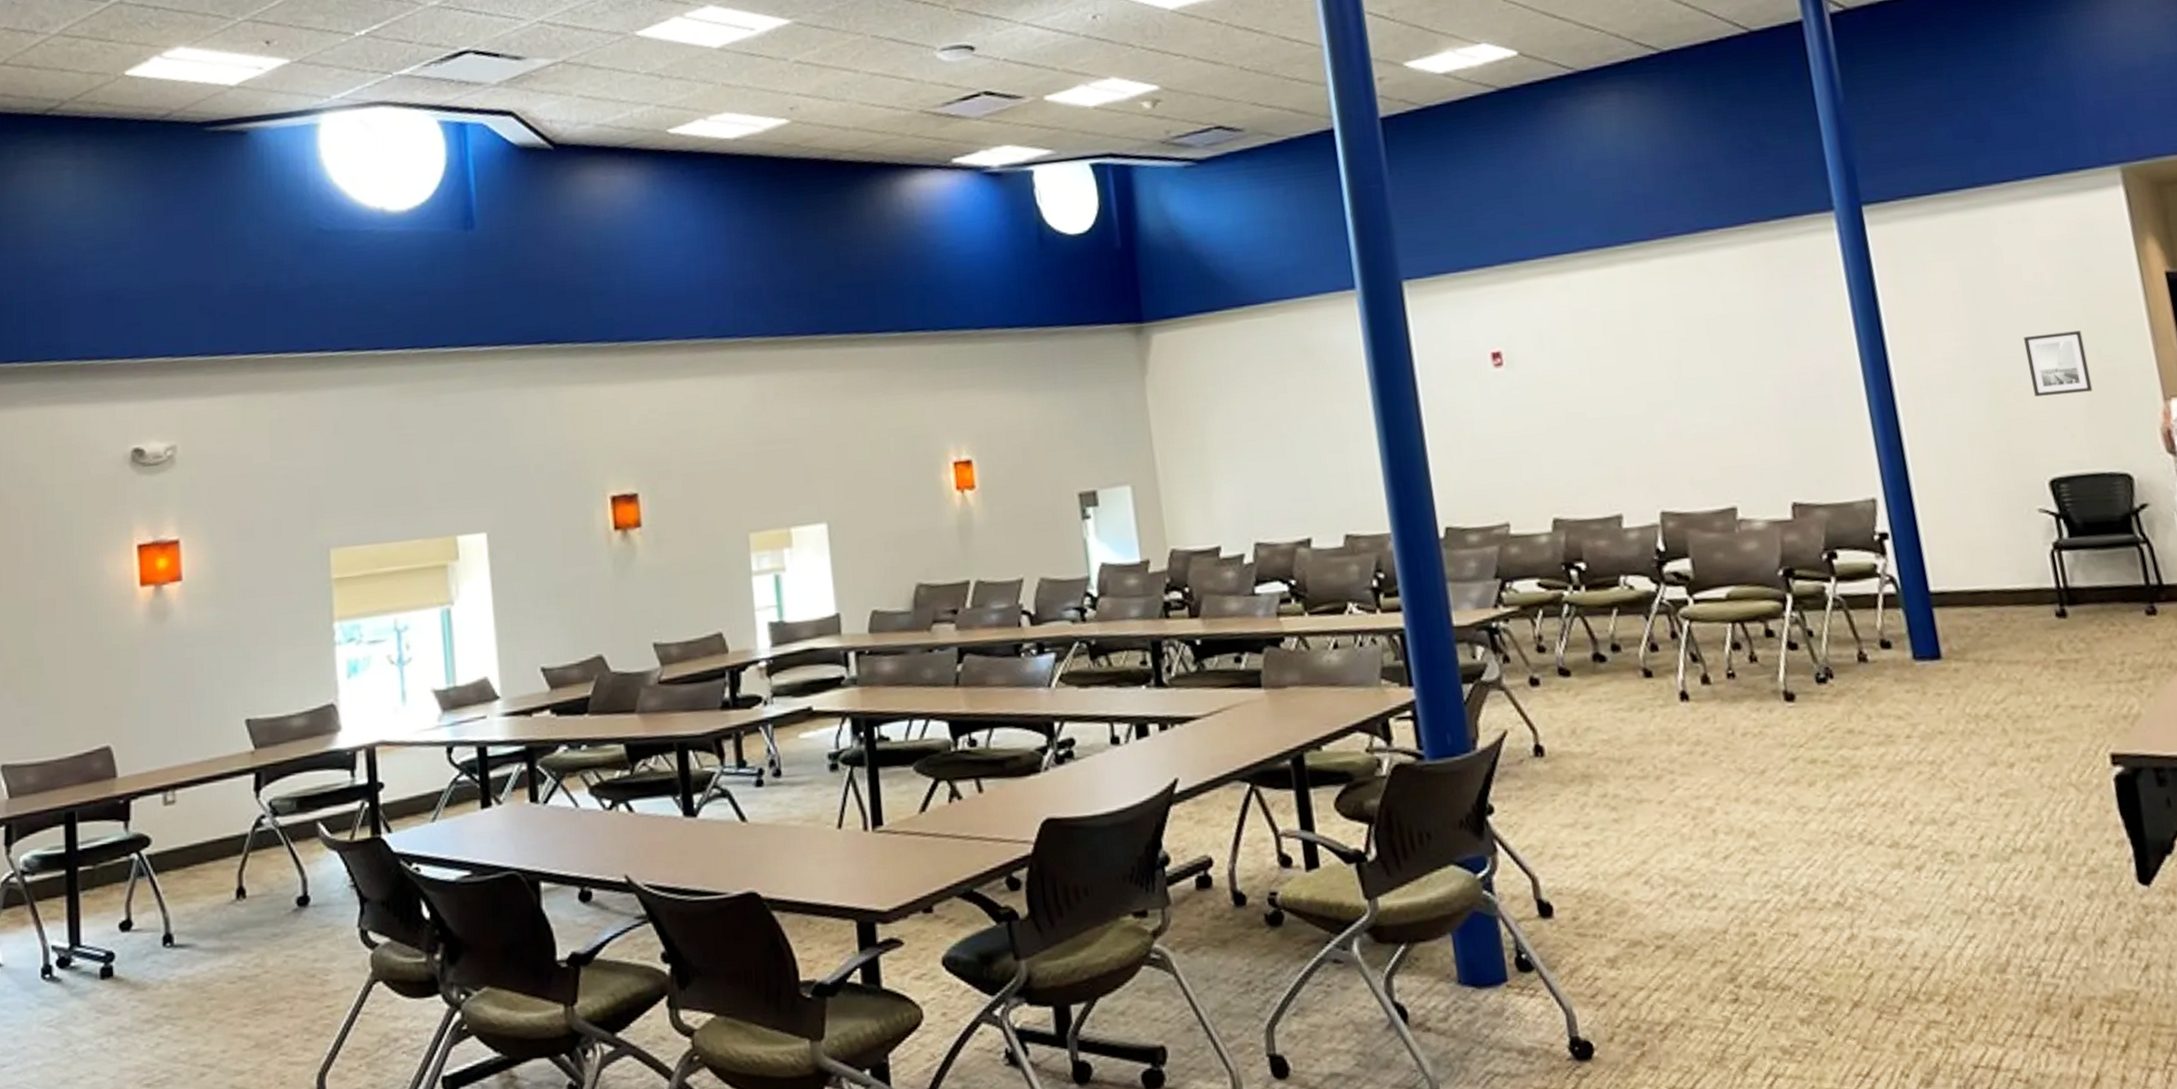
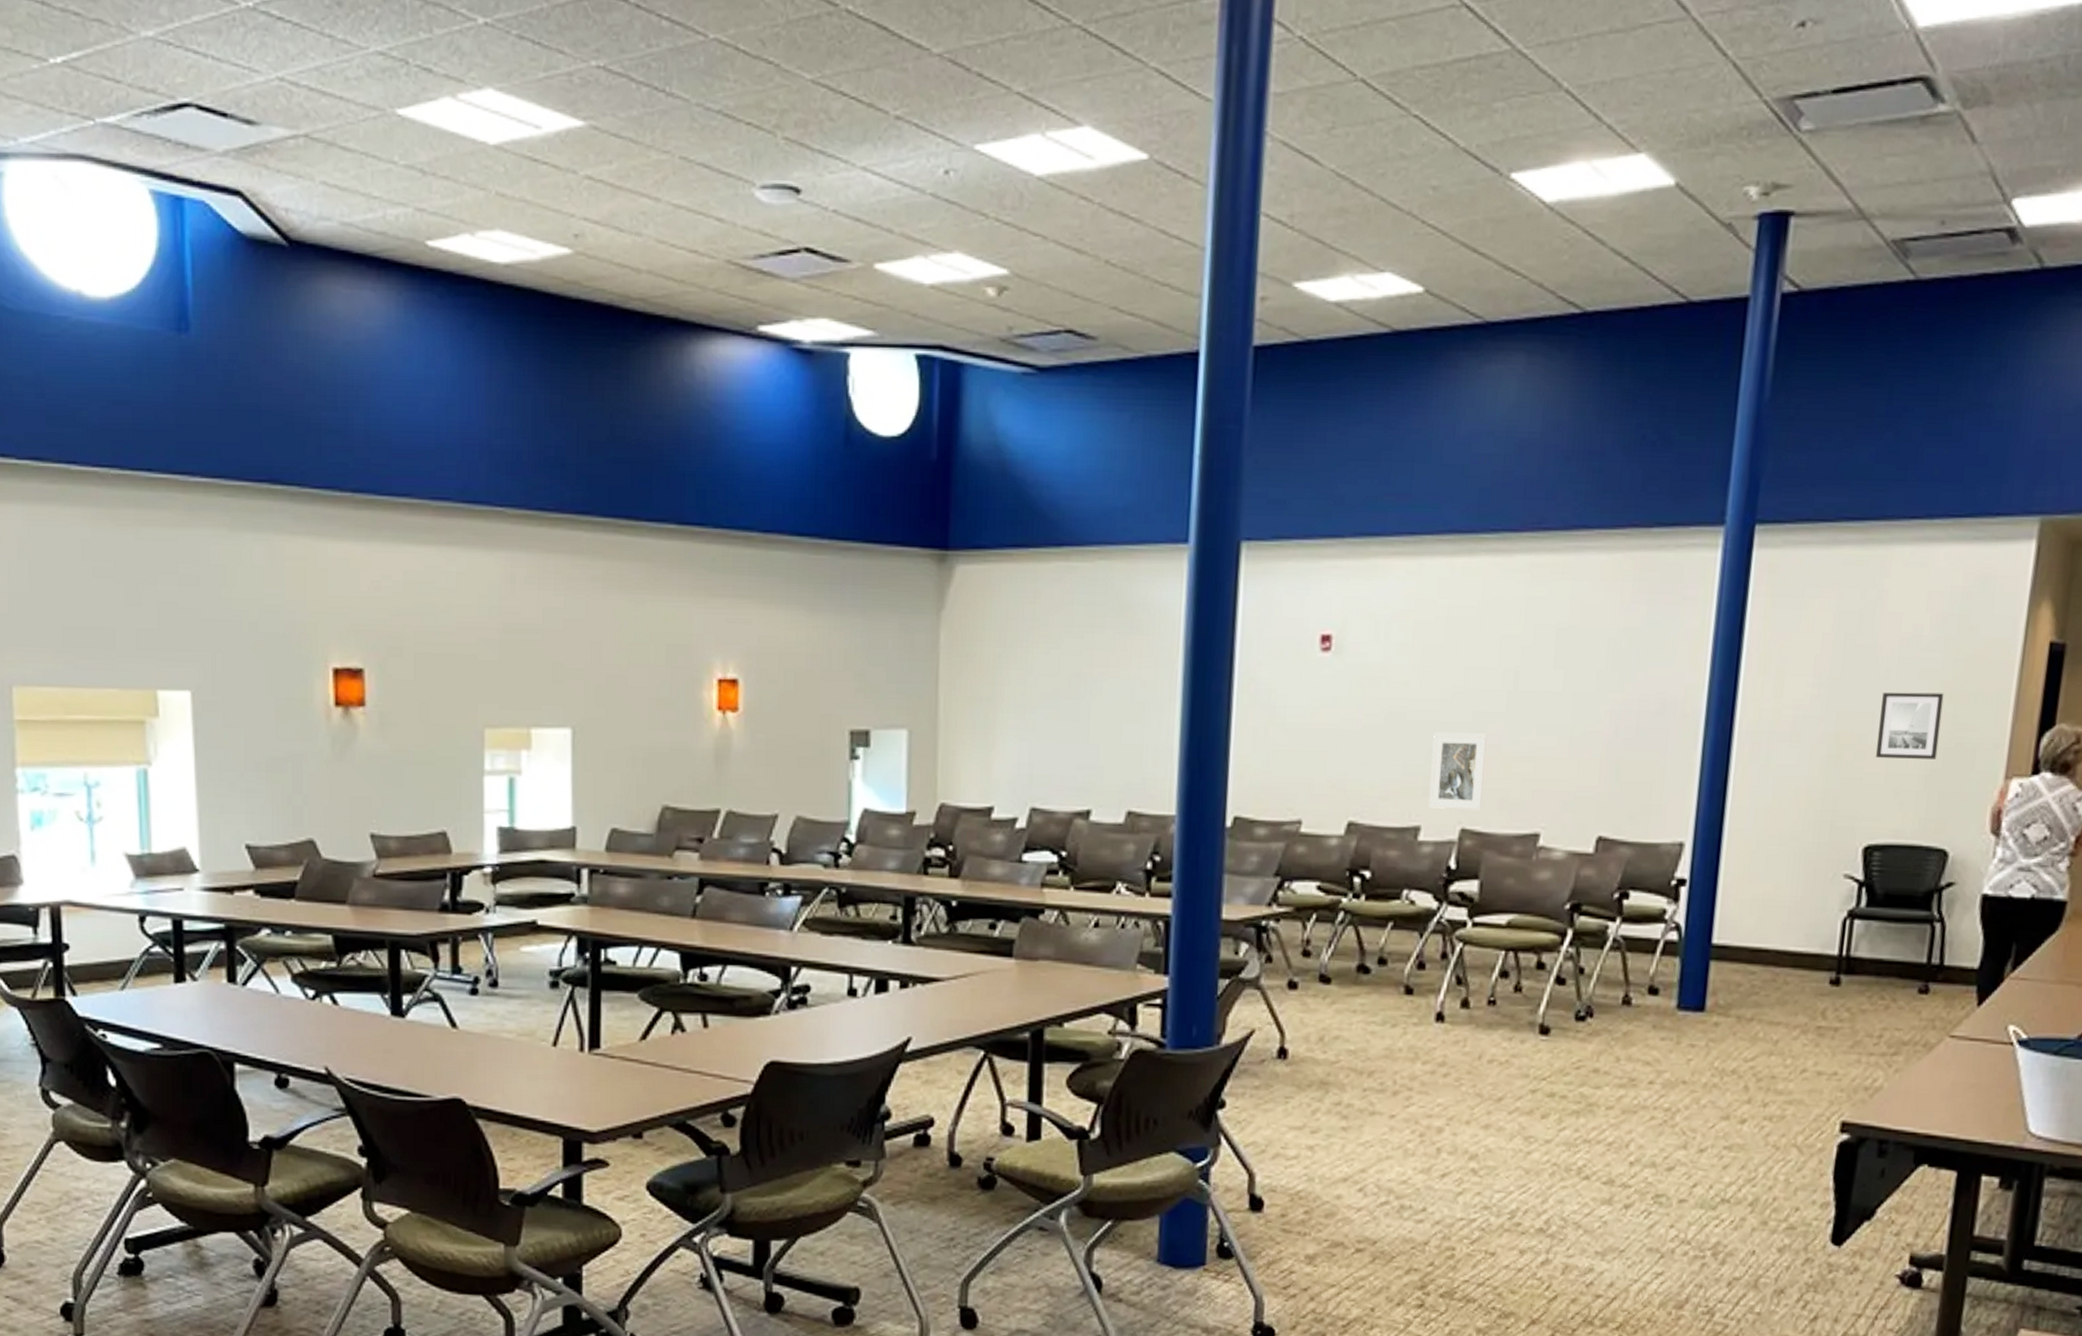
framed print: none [1615,421,1677,497] -> present [1428,732,1488,811]

